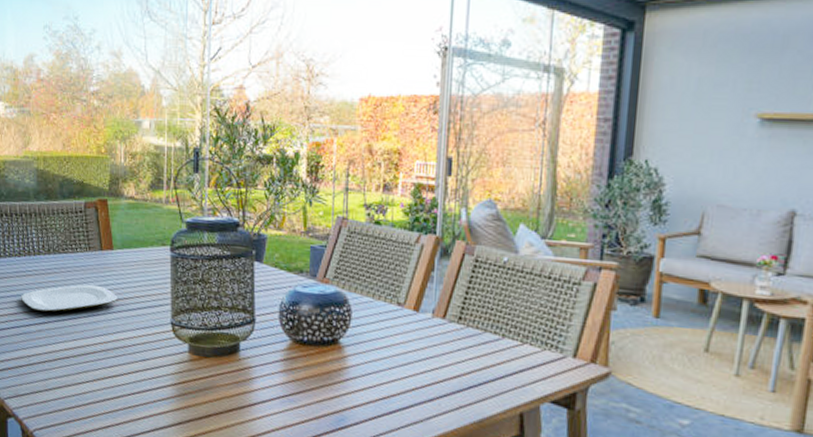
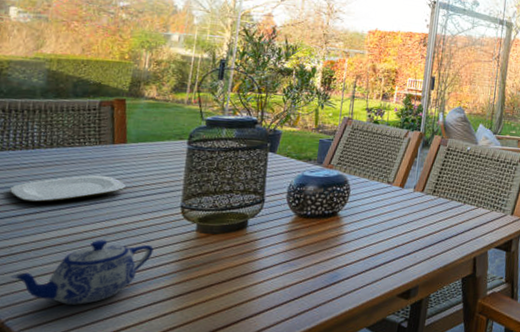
teapot: none [32,355,150,423] -> present [10,239,154,305]

